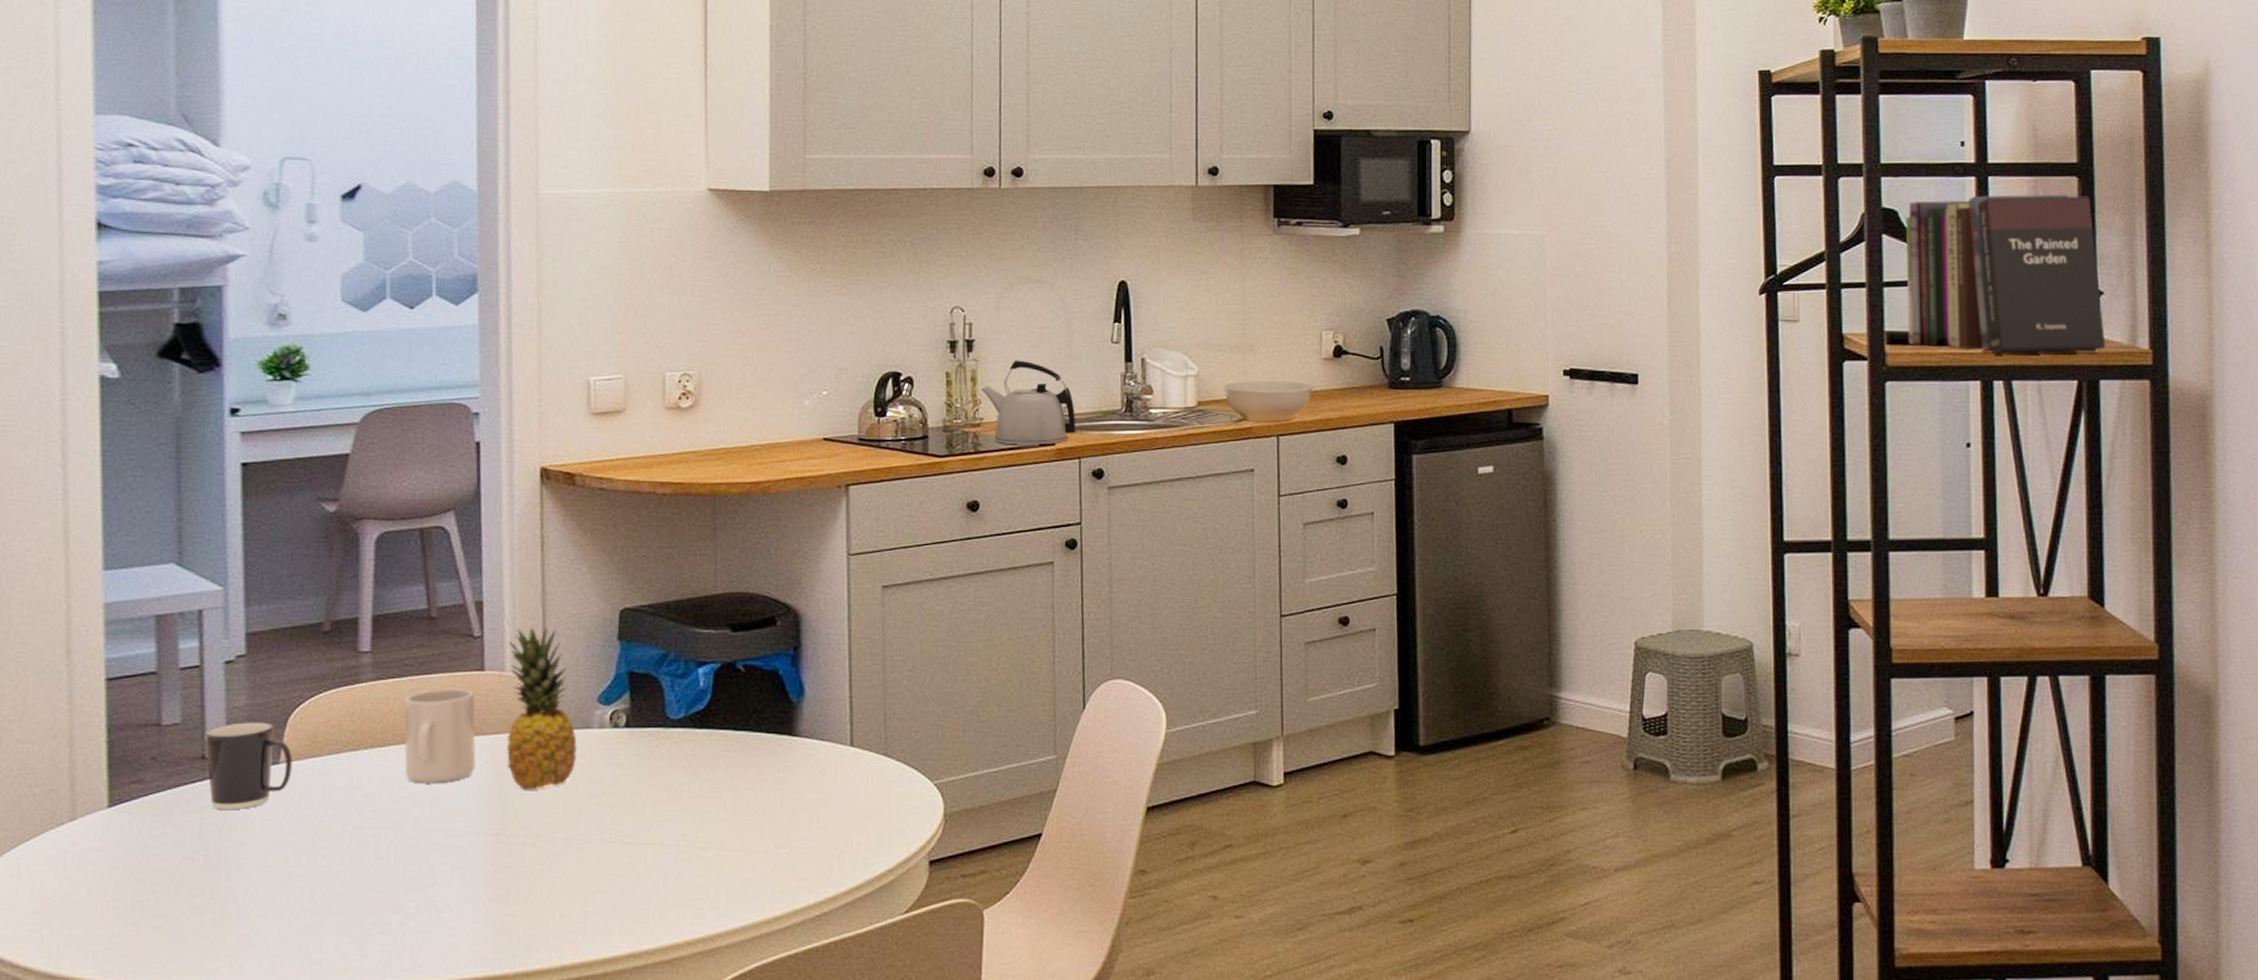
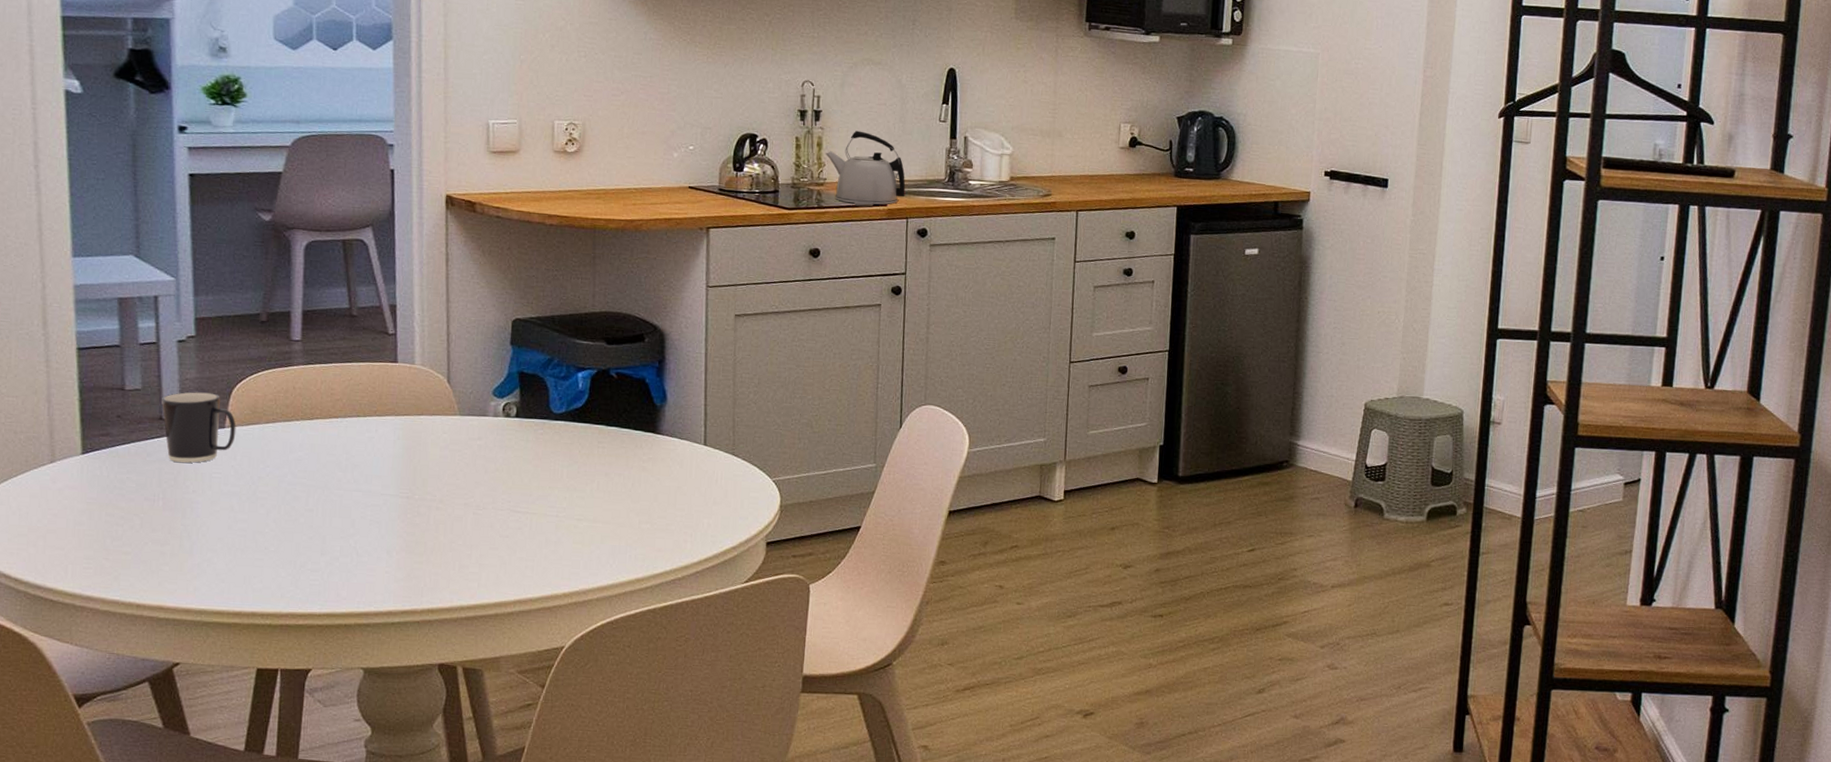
cup: present [404,688,476,784] -> none [329,375,390,453]
fruit: present [506,626,578,790] -> none [415,329,476,463]
bowl: present [1224,380,1313,422] -> none [1033,162,1110,200]
books: present [1905,194,2106,355] -> none [1621,44,1792,187]

